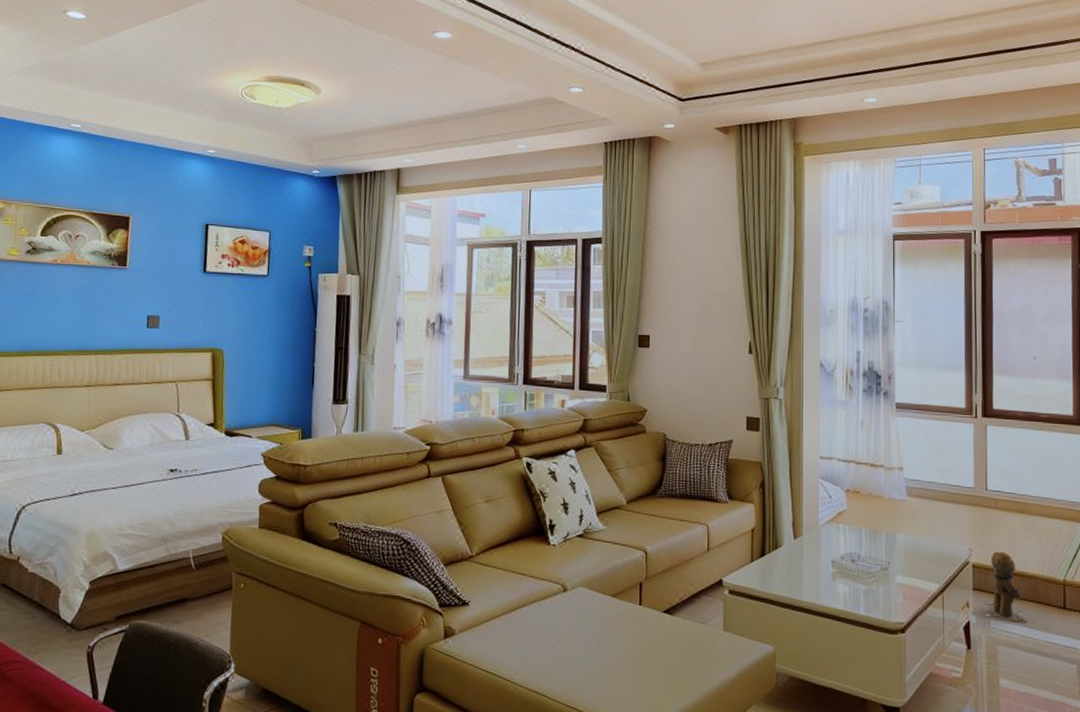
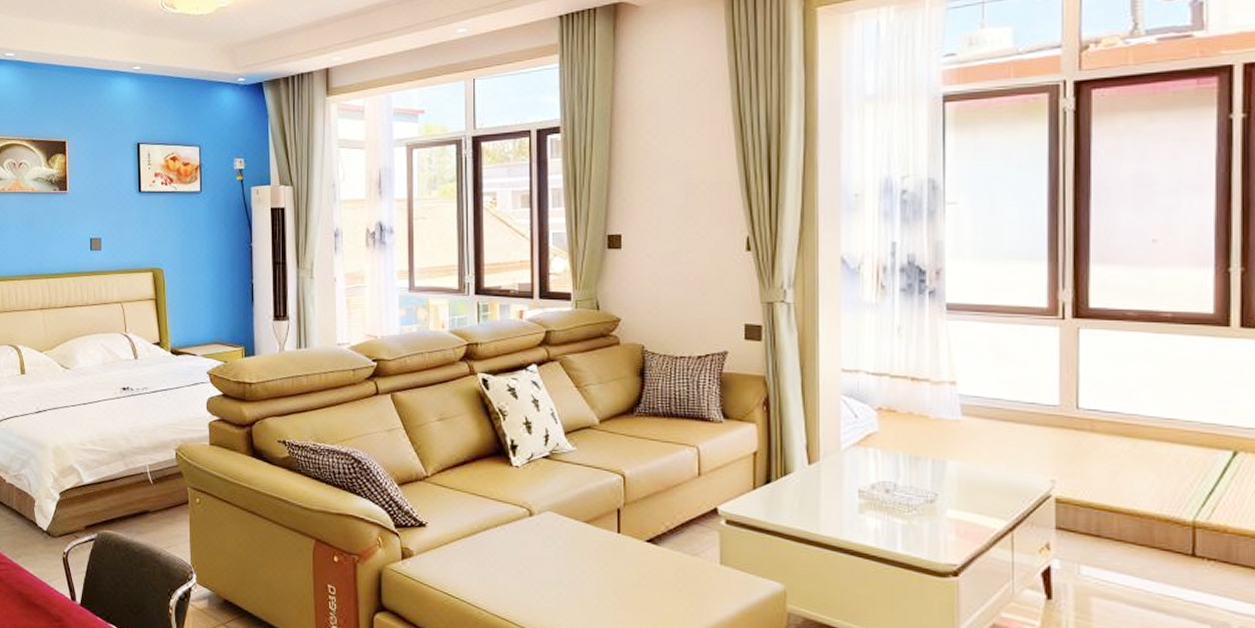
teddy bear: present [985,551,1028,624] -> none [1074,483,1136,572]

